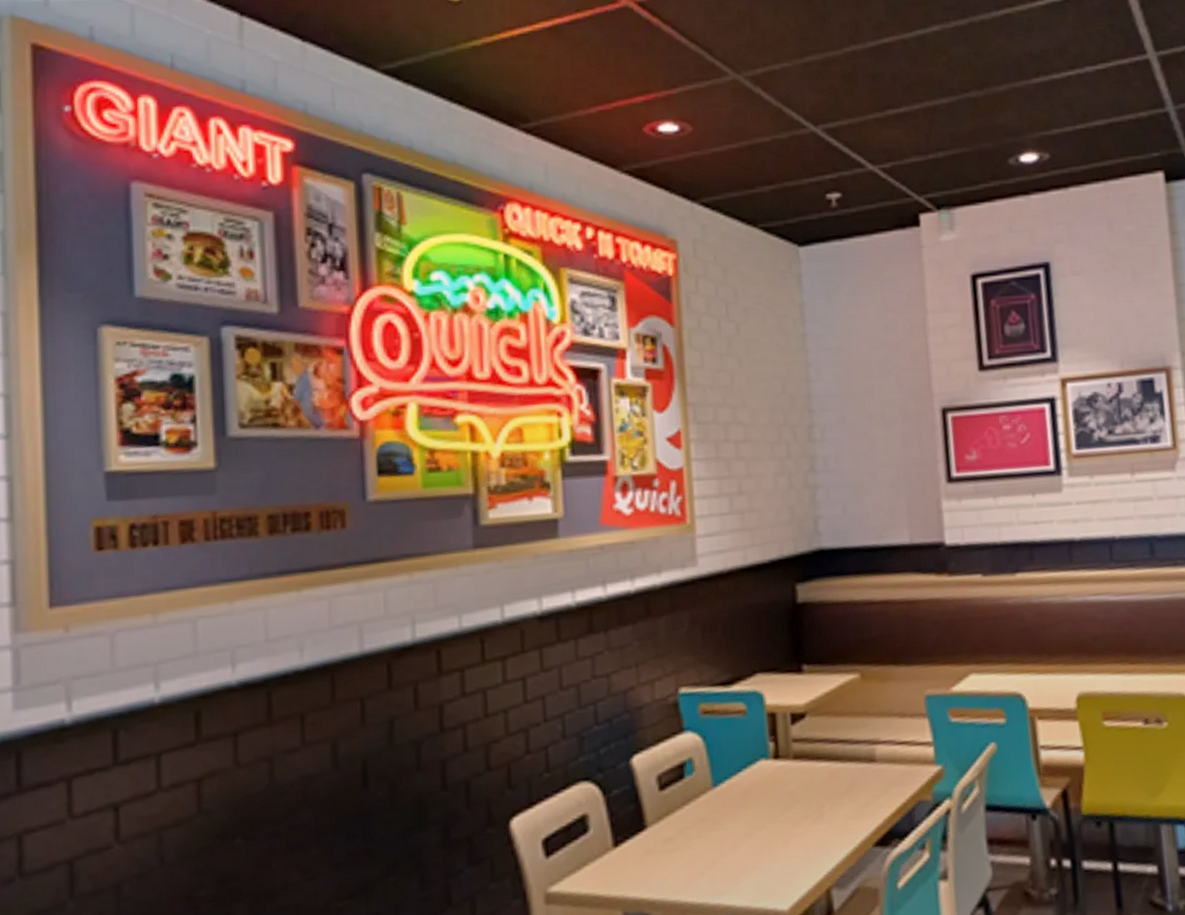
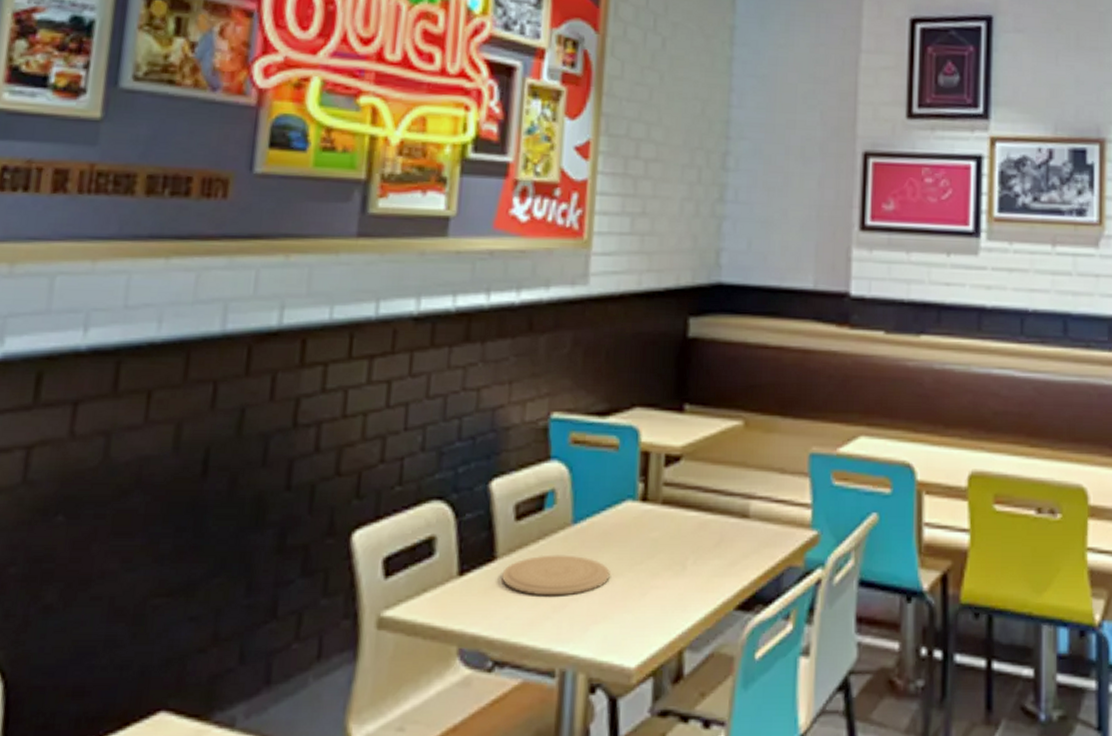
plate: none [654,815,754,856] -> present [502,554,610,596]

